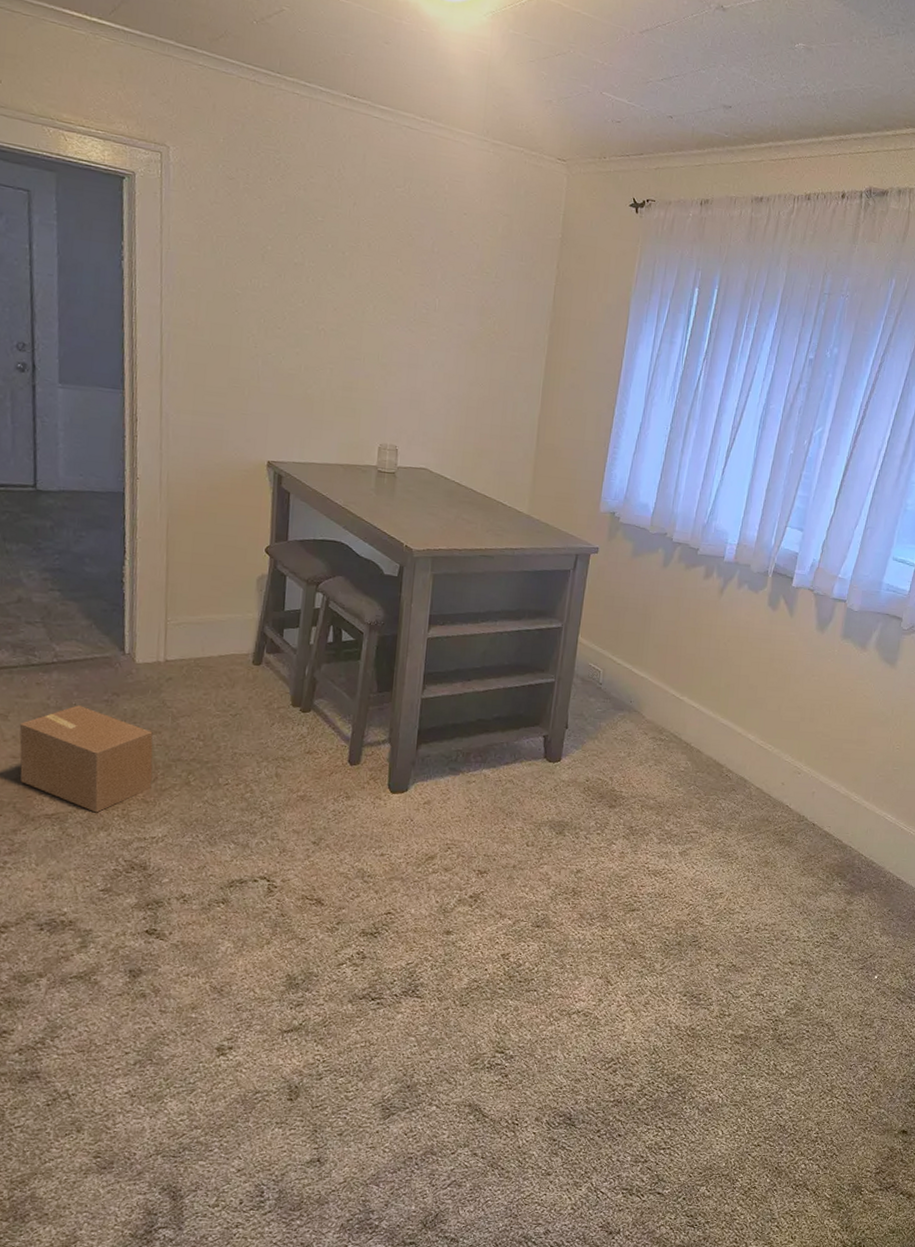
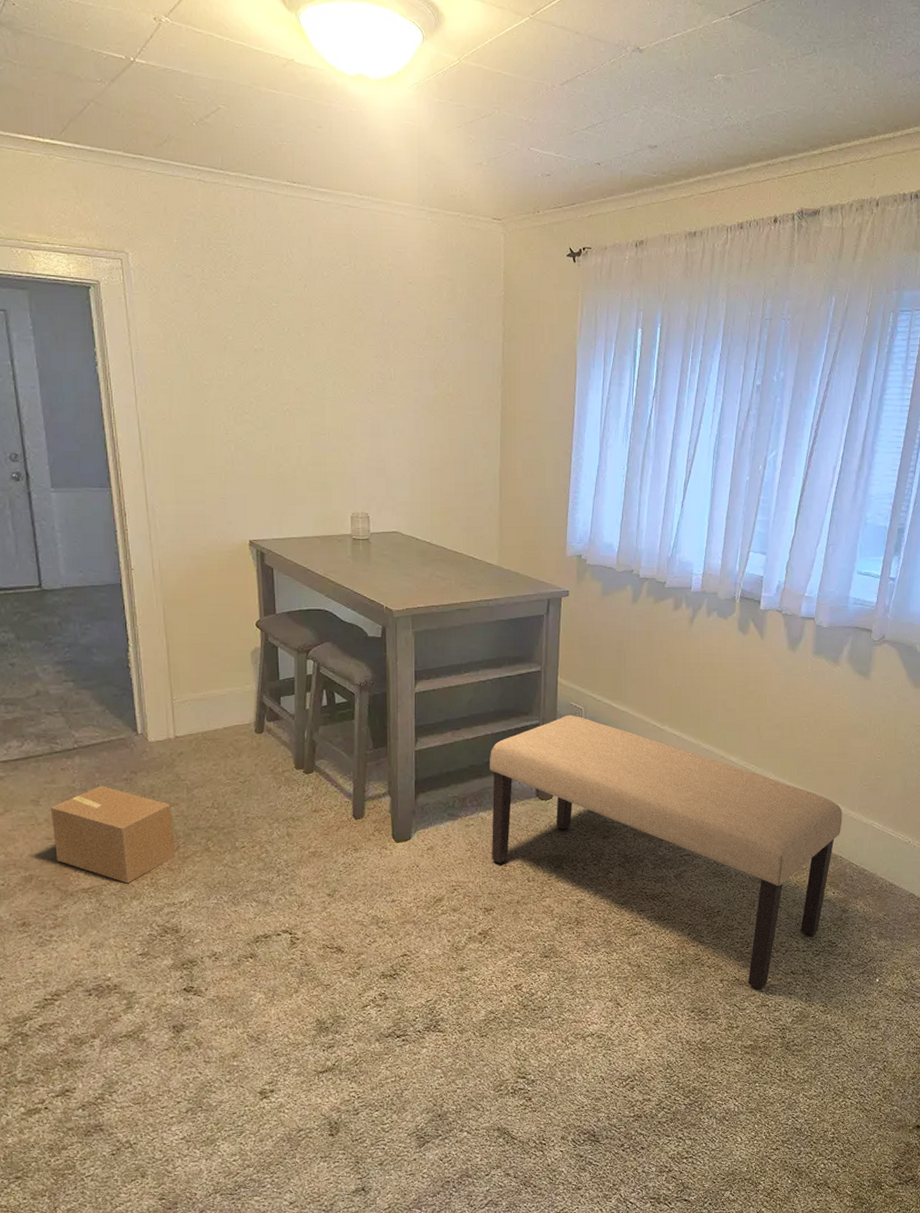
bench: none [491,675,857,978] -> present [490,714,843,990]

